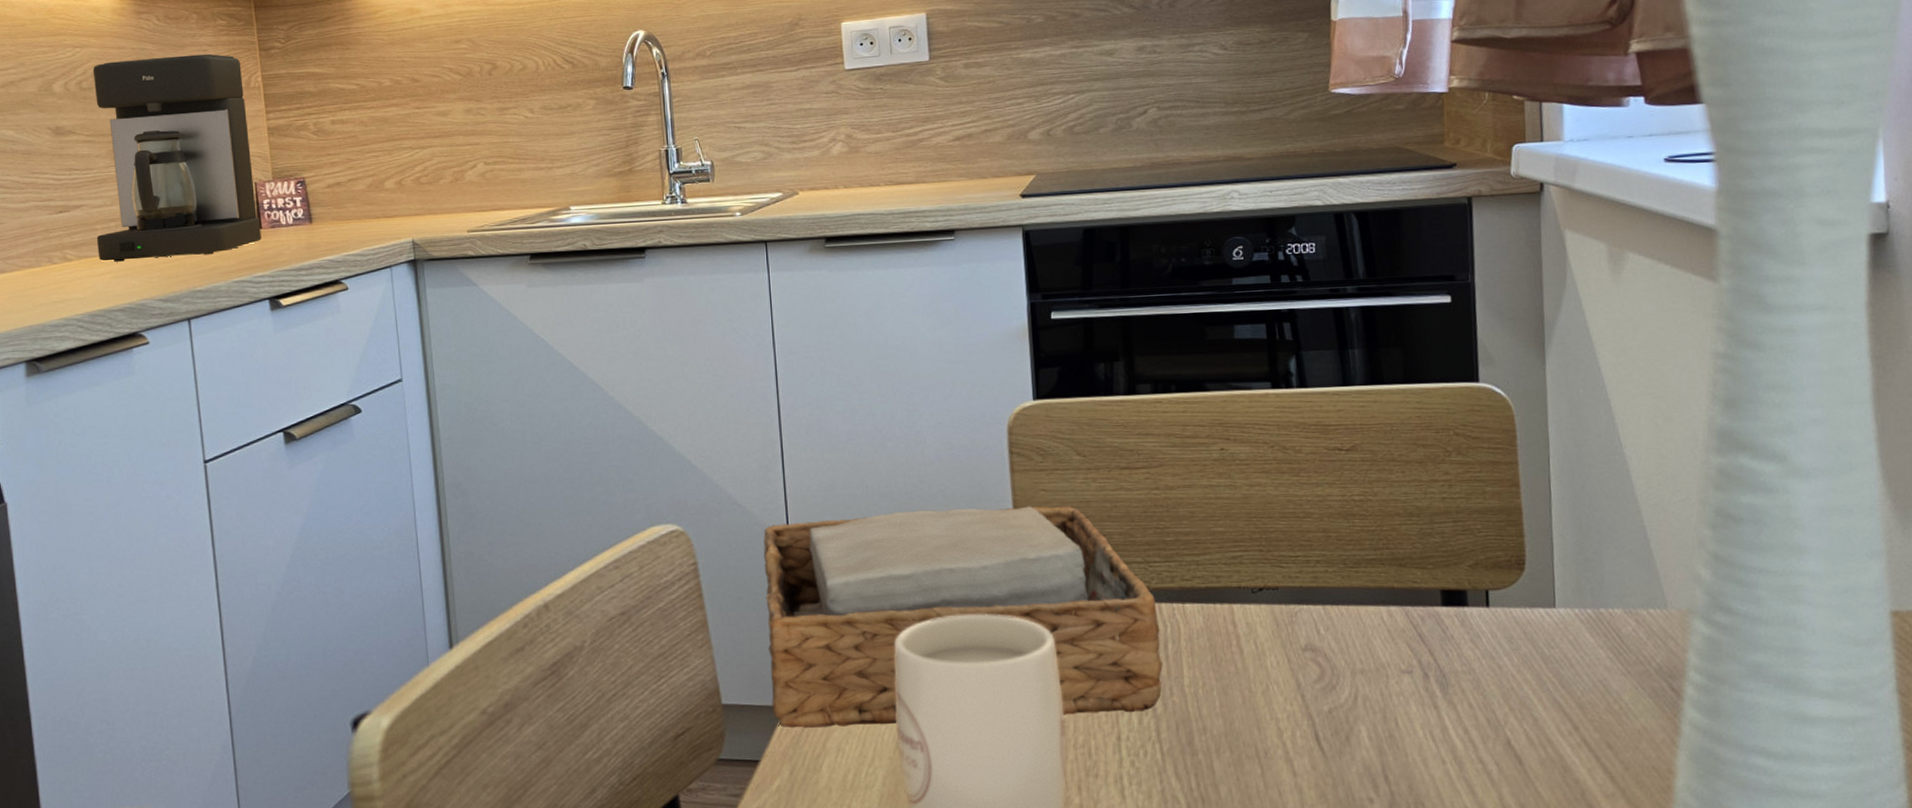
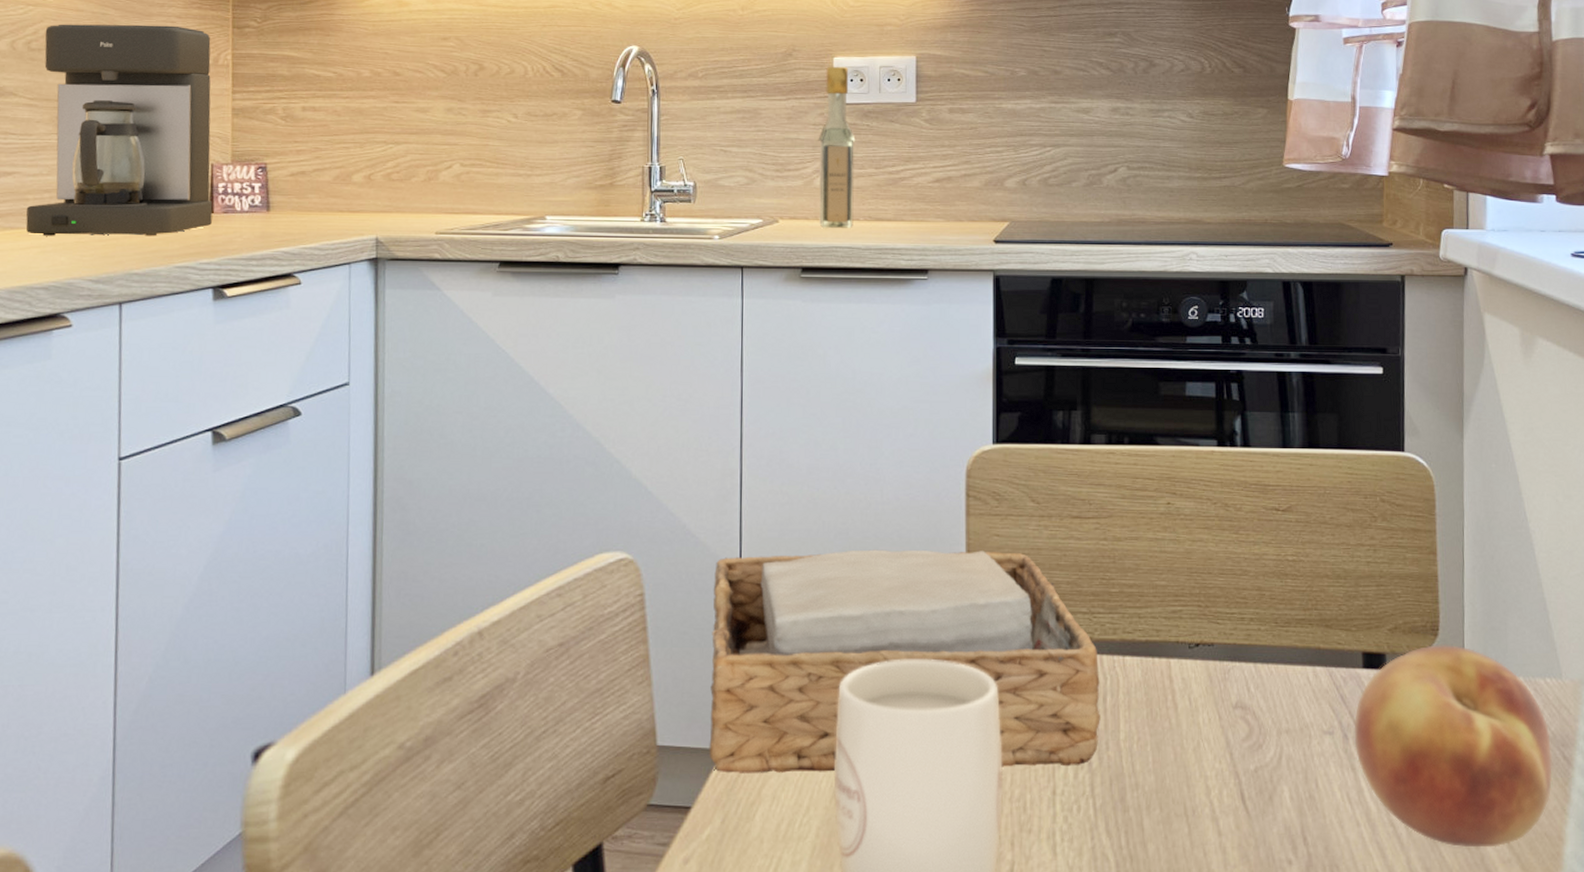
bottle: none [831,30,875,197] -> present [818,66,856,229]
fruit: none [1434,578,1660,783] -> present [1353,644,1552,848]

